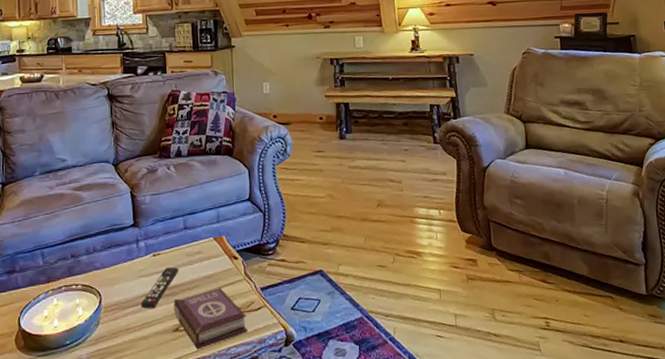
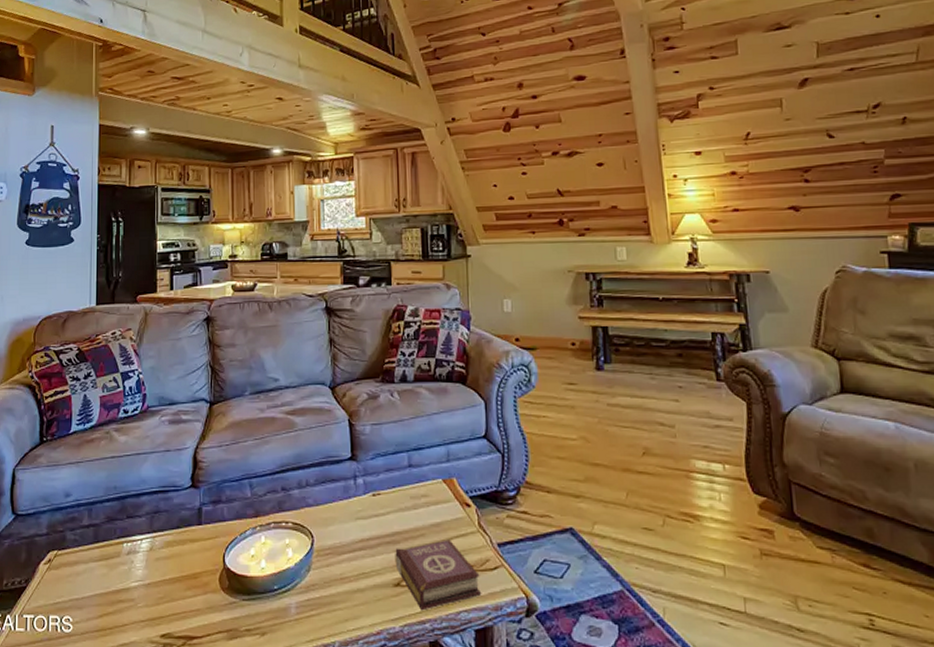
remote control: present [140,267,179,309] -> none [357,510,402,556]

